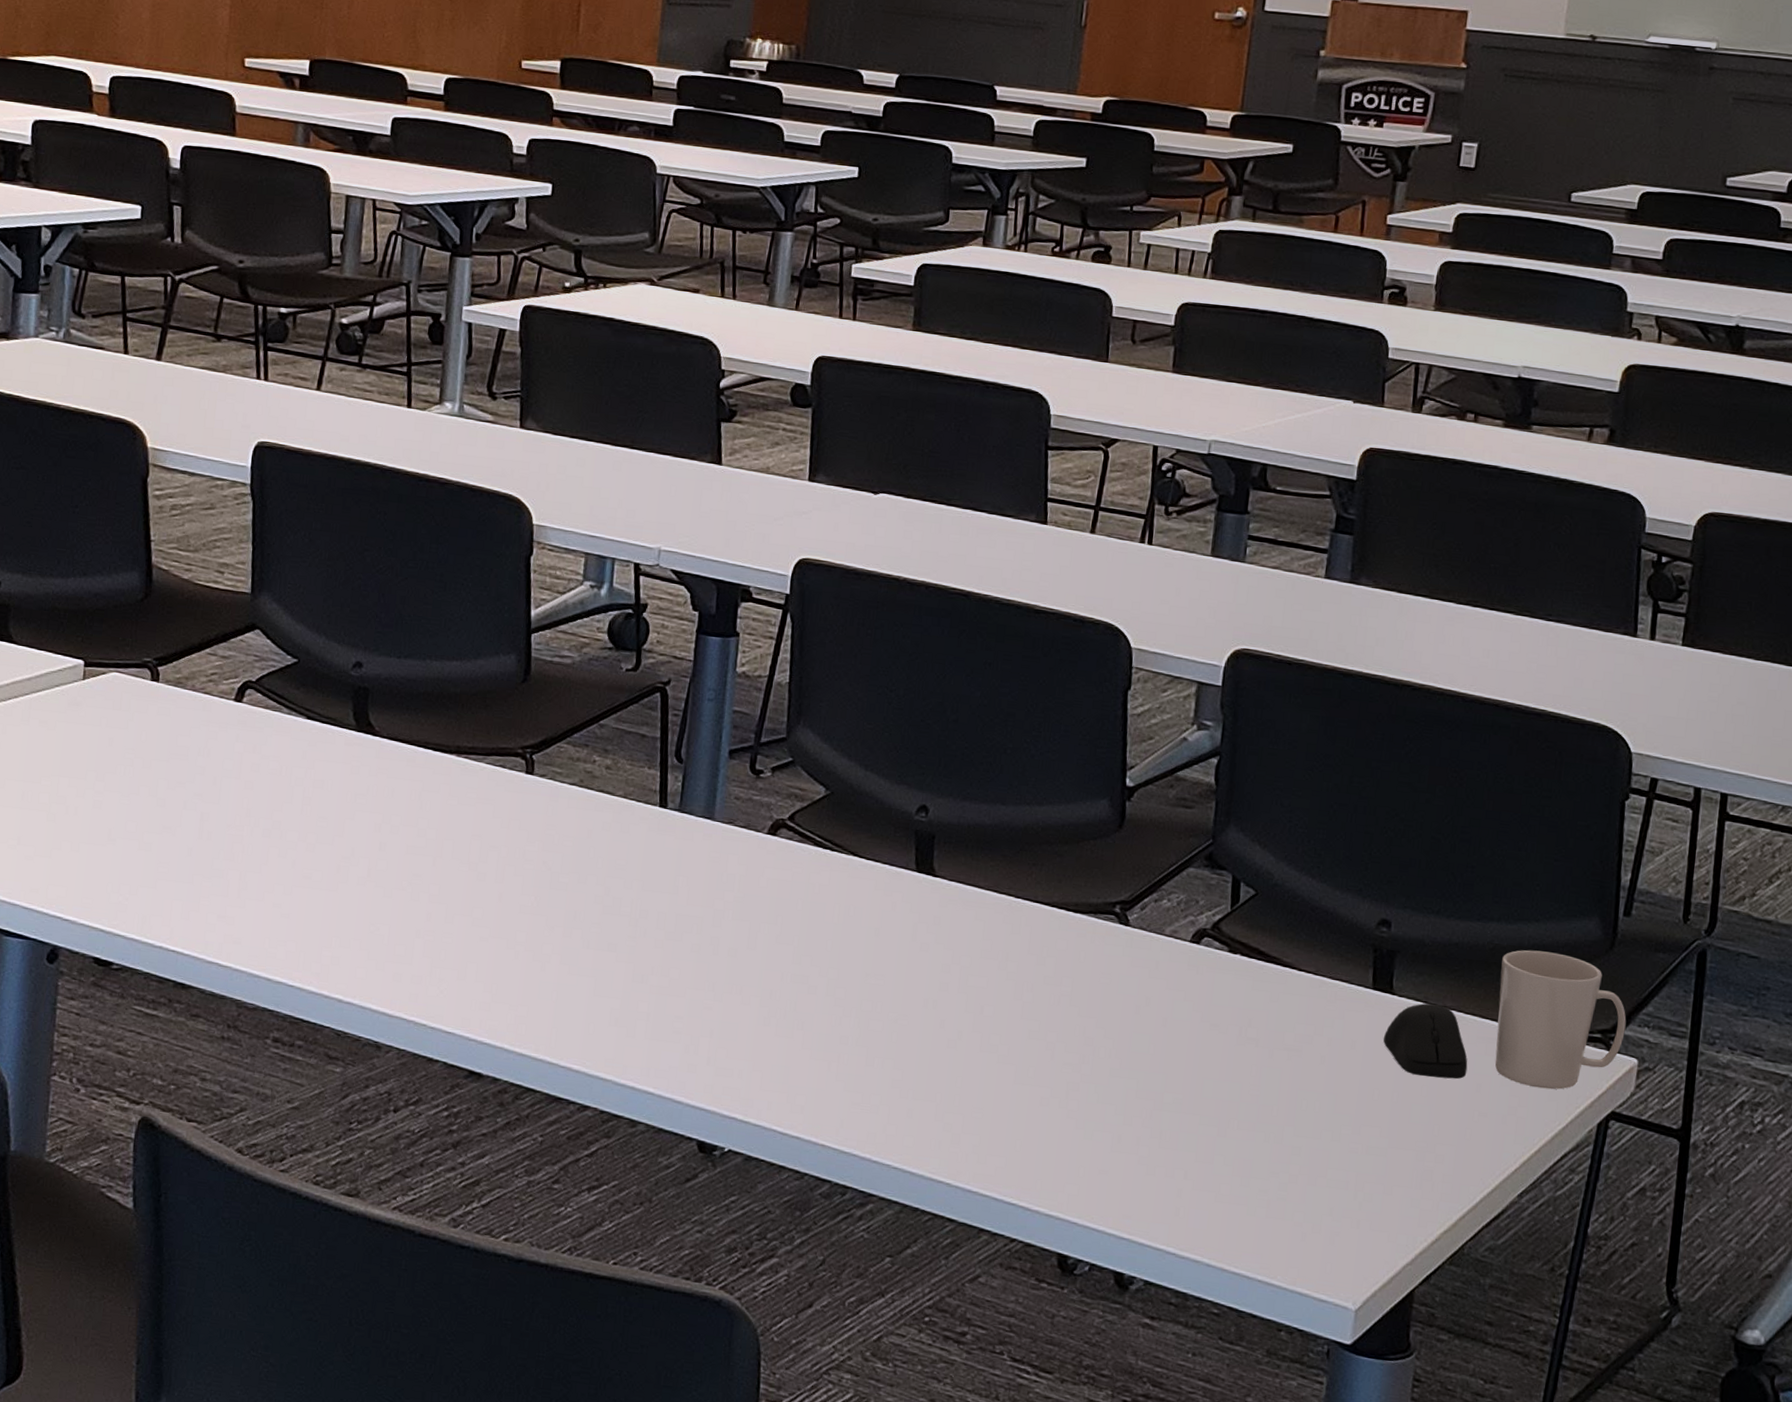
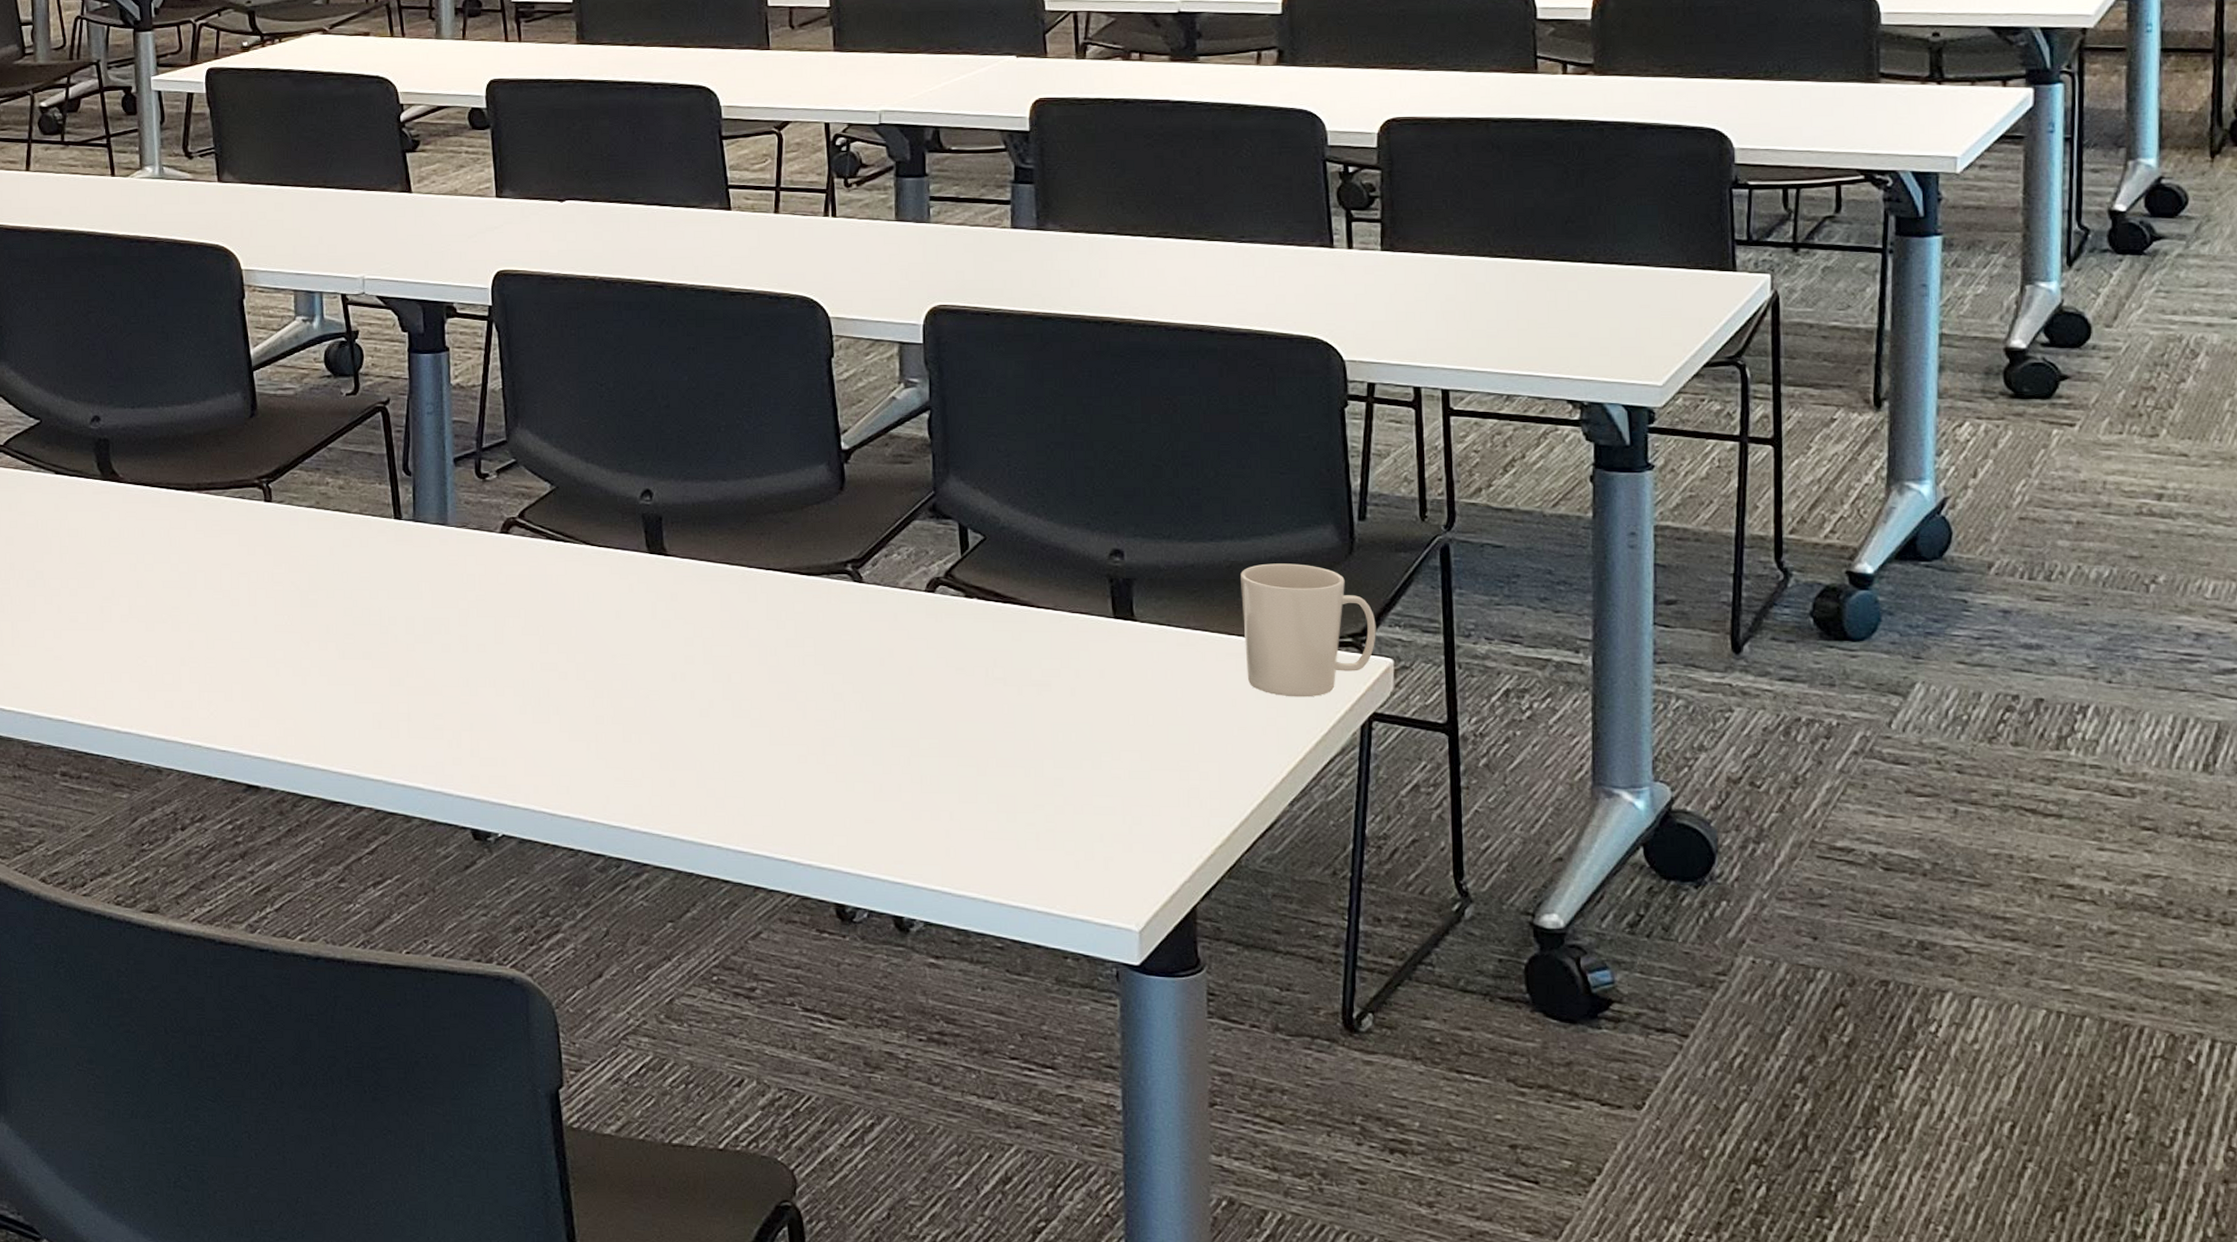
computer mouse: present [1383,1003,1468,1079] -> none [1130,626,1220,697]

